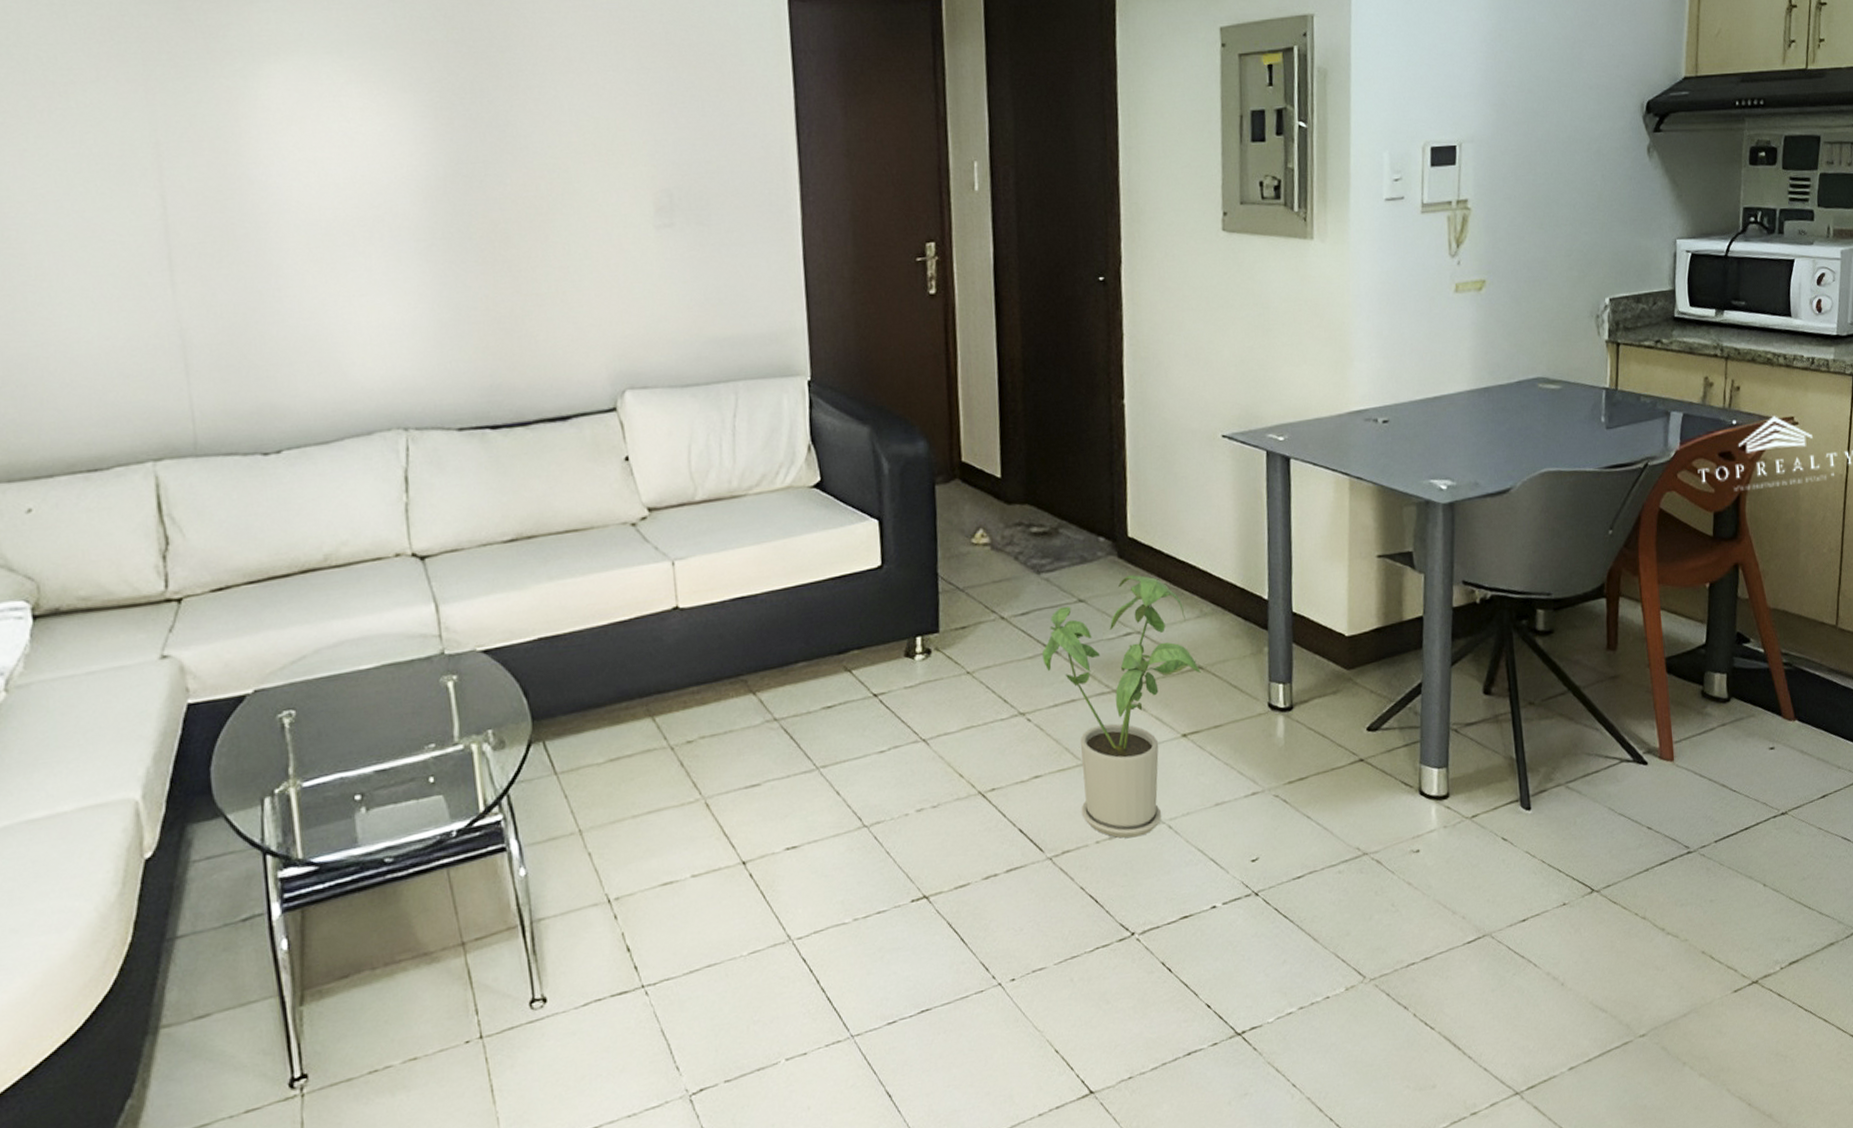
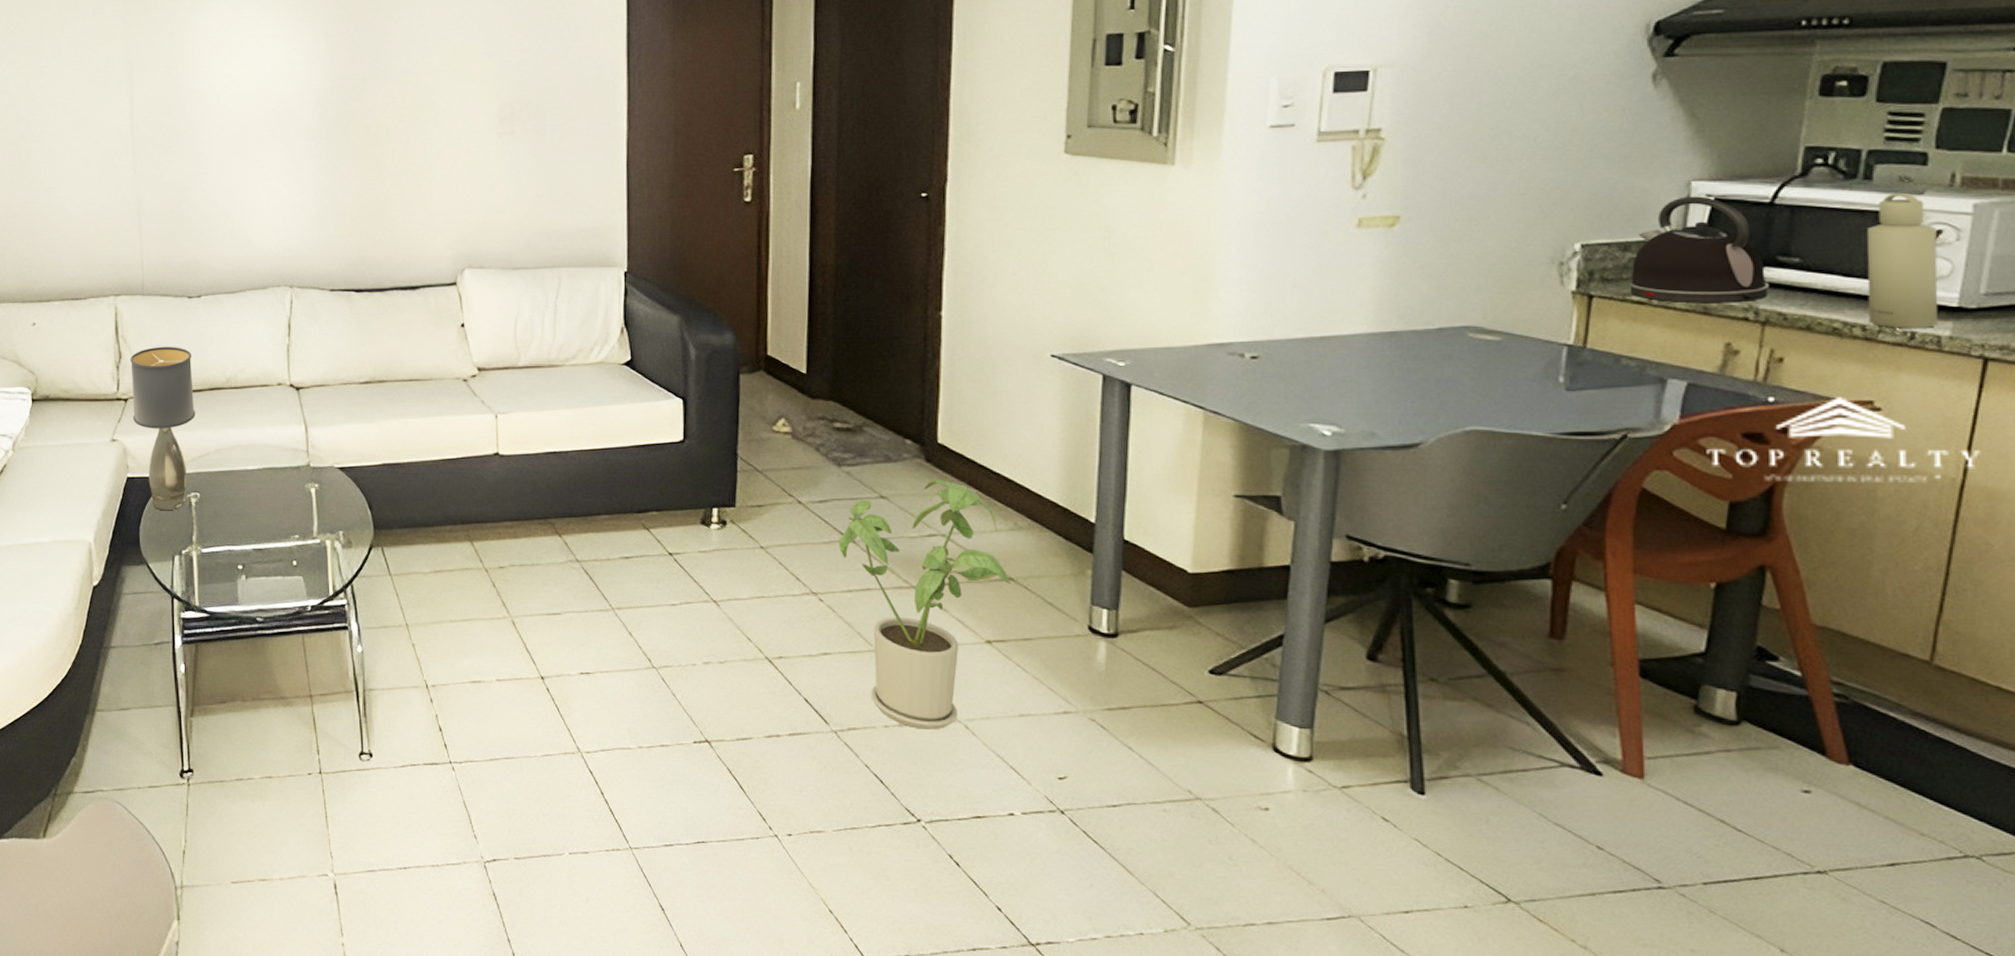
table lamp: none [182,521,283,742] -> present [130,346,195,511]
kettle: none [1641,252,1728,345] -> present [1627,196,1769,304]
bottle: none [1783,243,1826,356] -> present [1866,192,1938,328]

